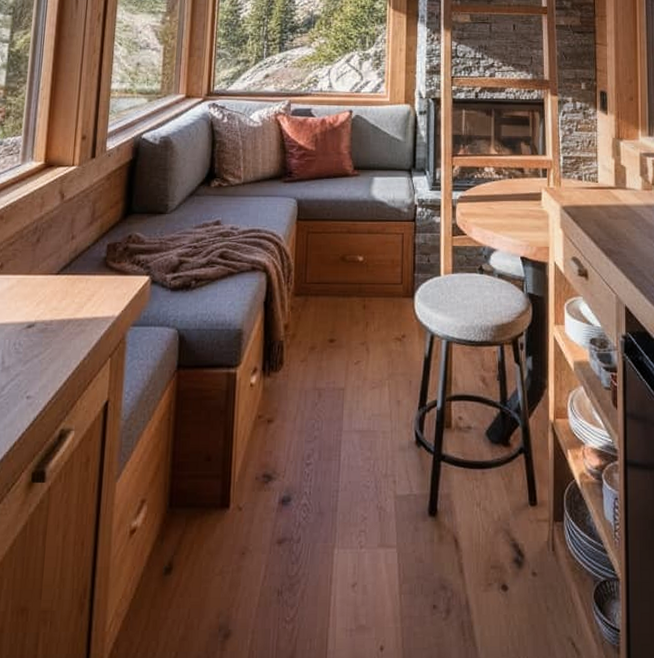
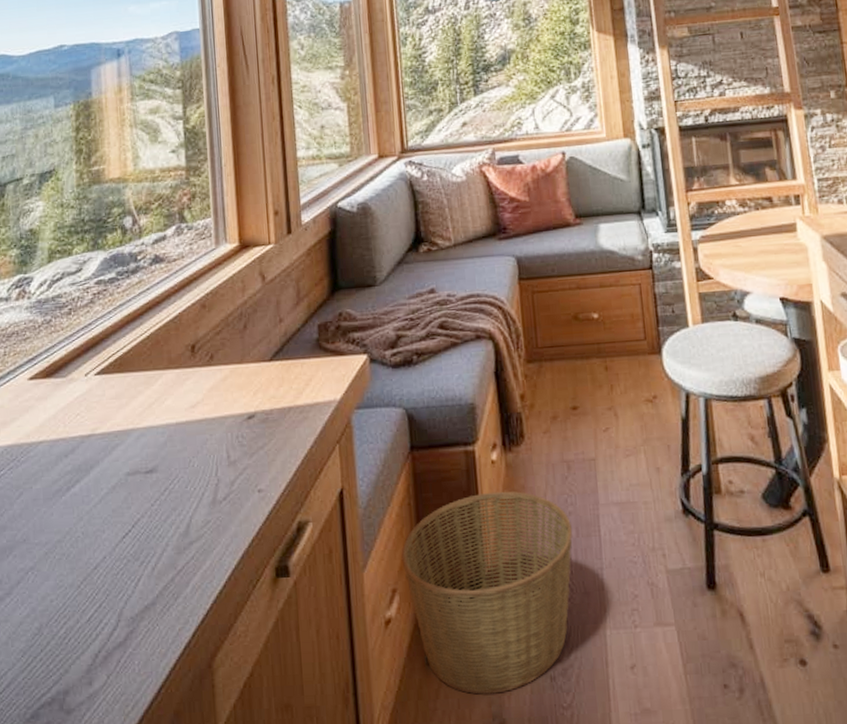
basket: none [154,413,315,605] -> present [401,491,573,695]

